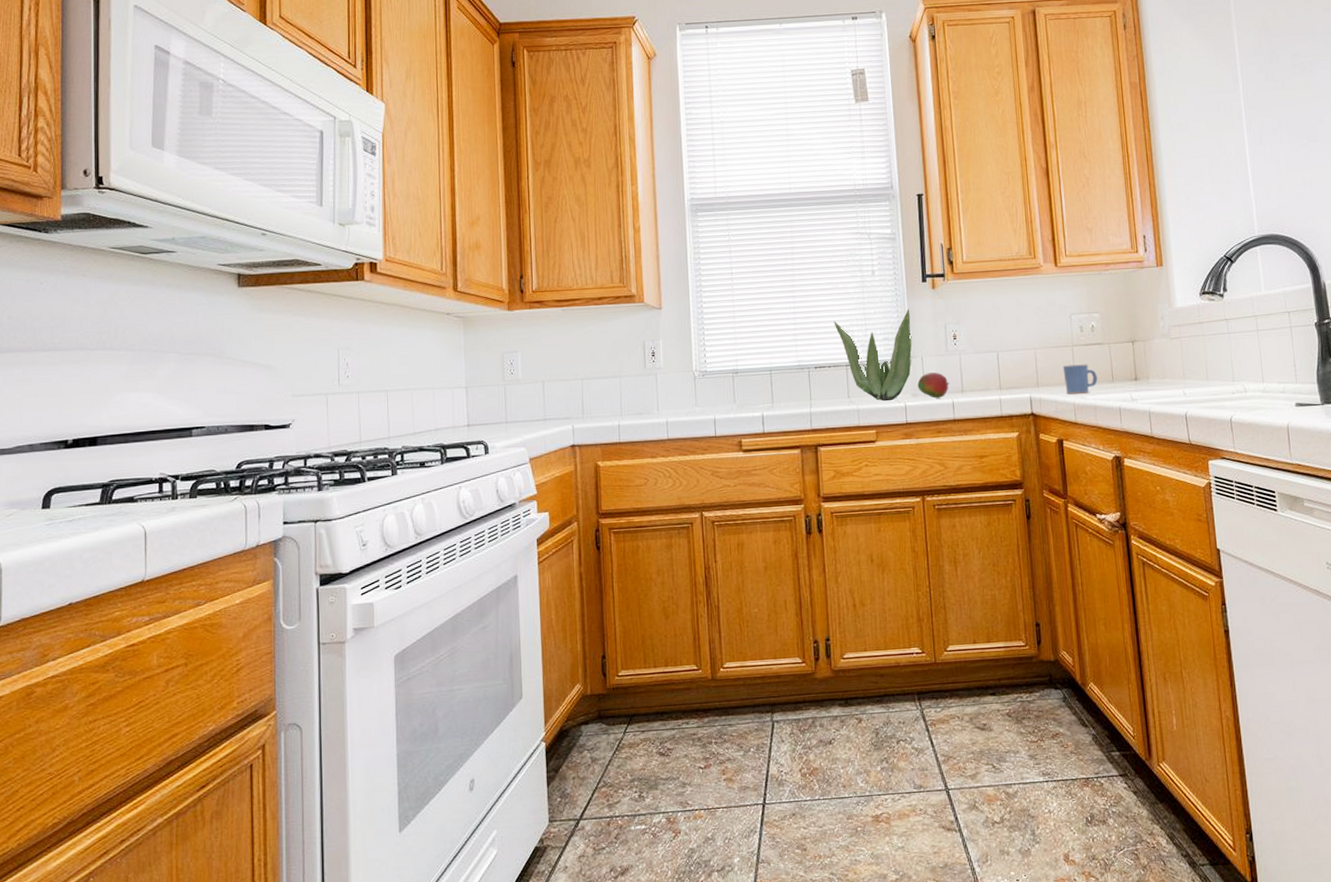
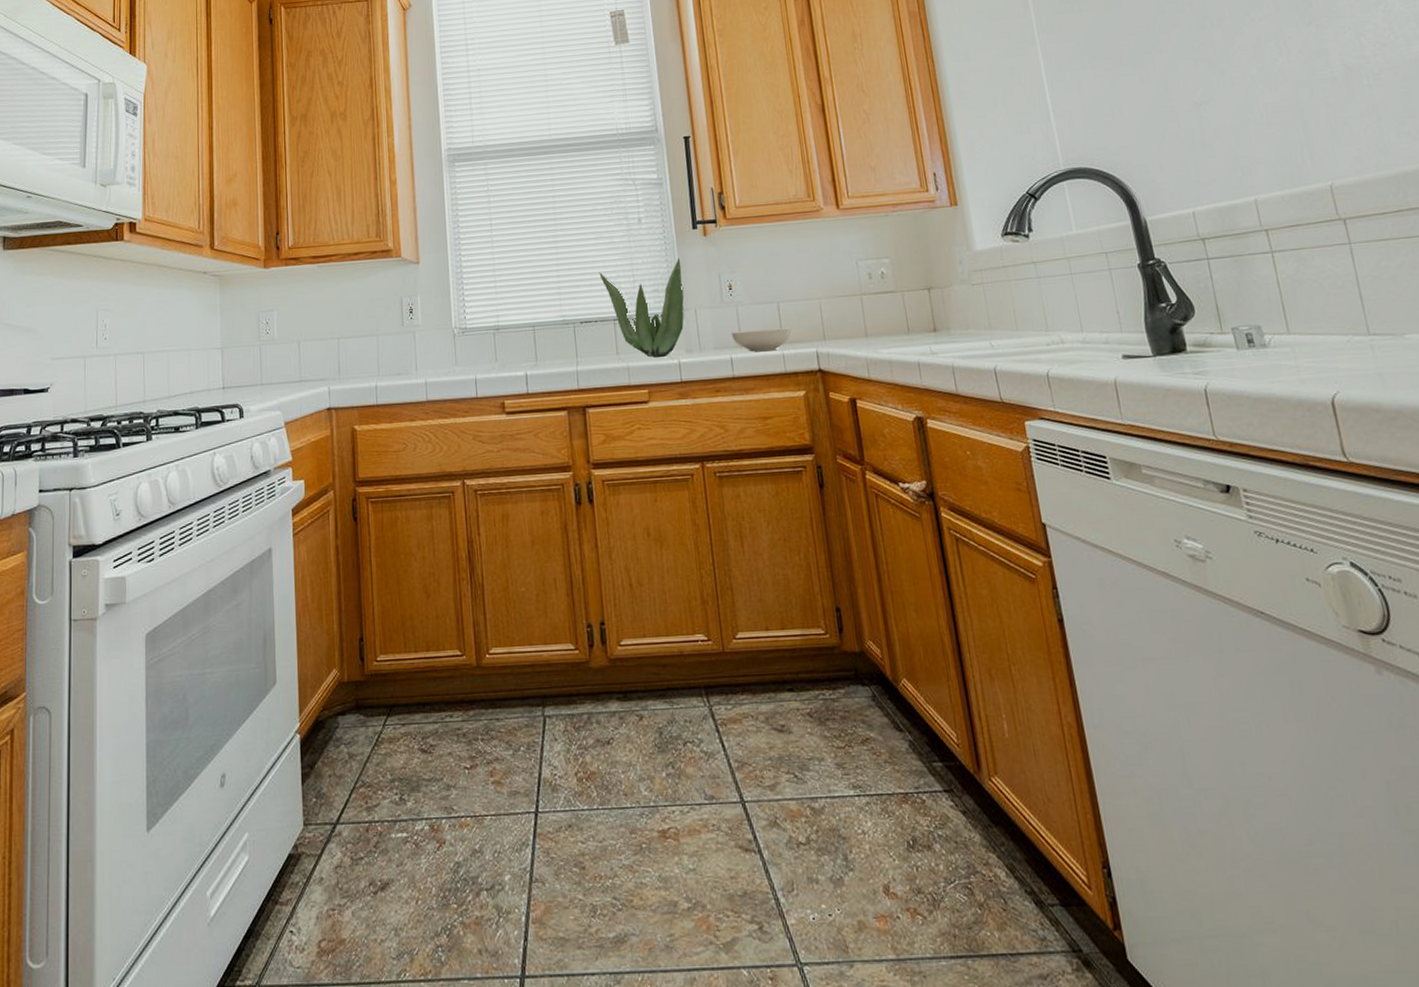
fruit: present [917,372,949,398] -> none [691,326,726,354]
bowl: none [953,375,1009,397] -> present [731,327,792,353]
mug: present [1062,364,1097,395] -> none [851,314,891,349]

